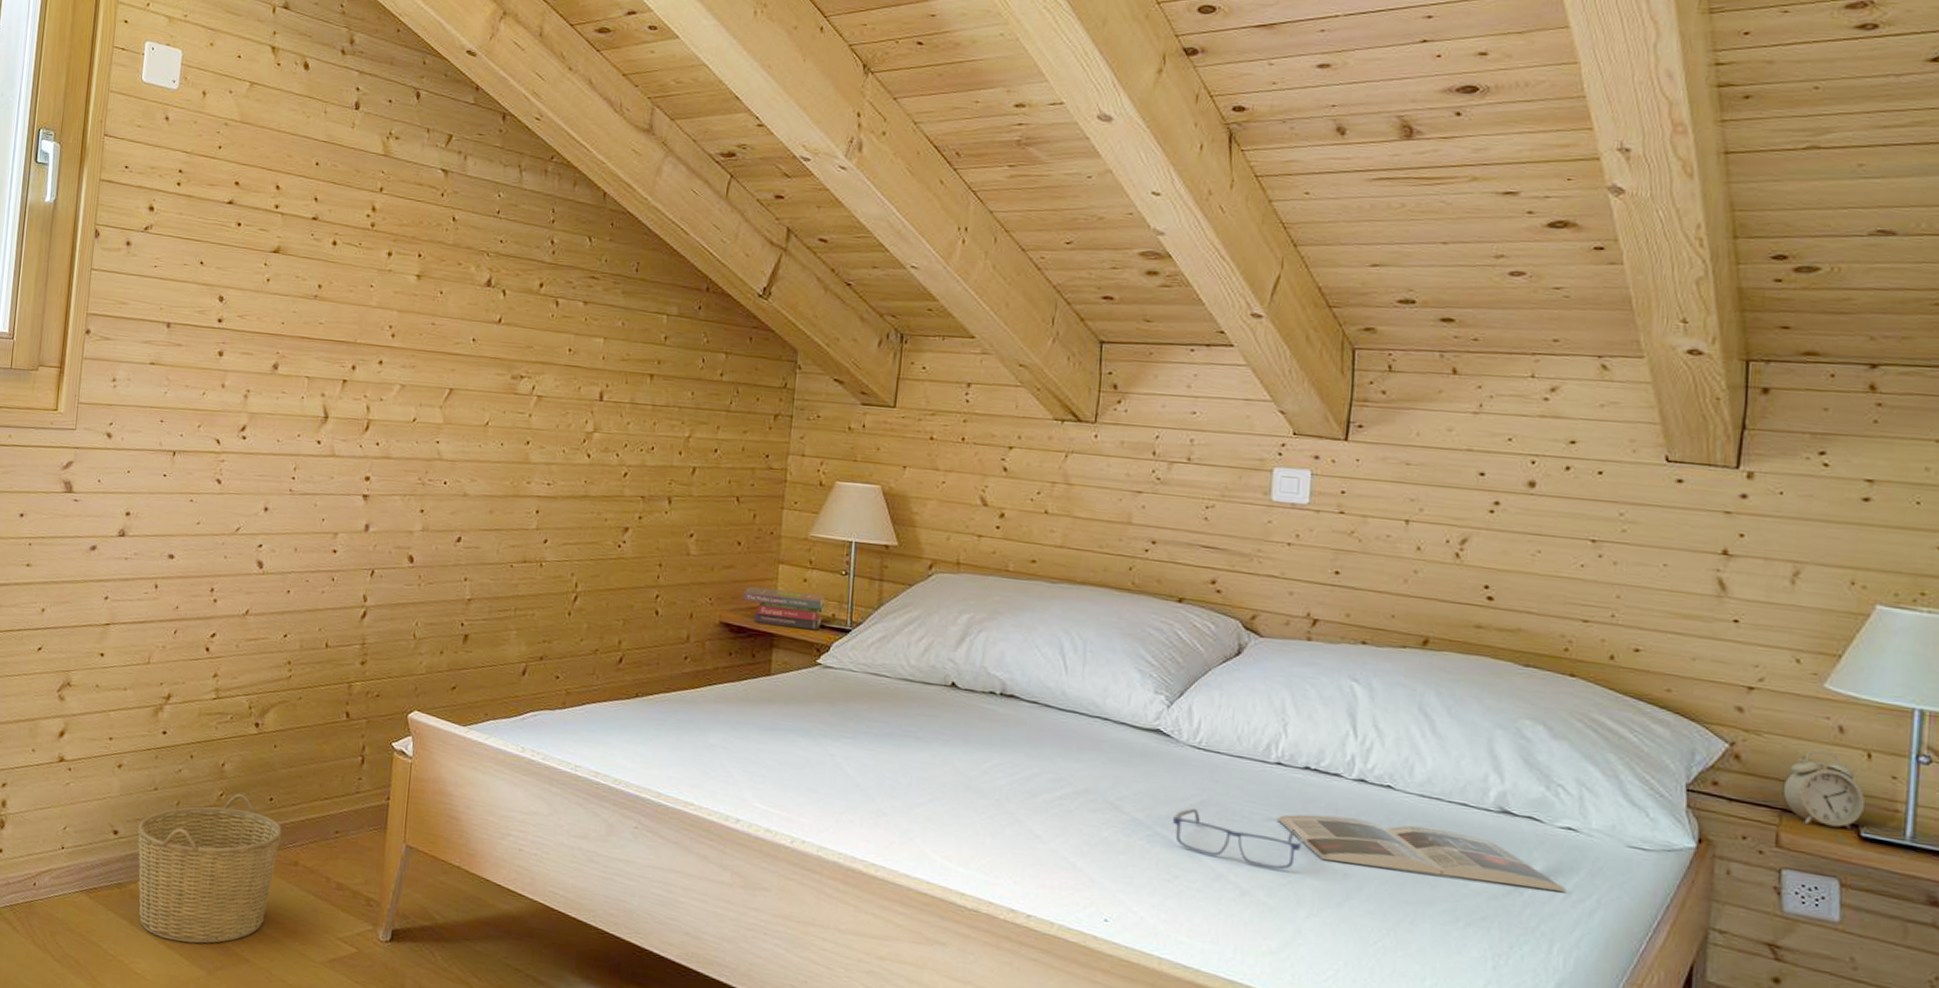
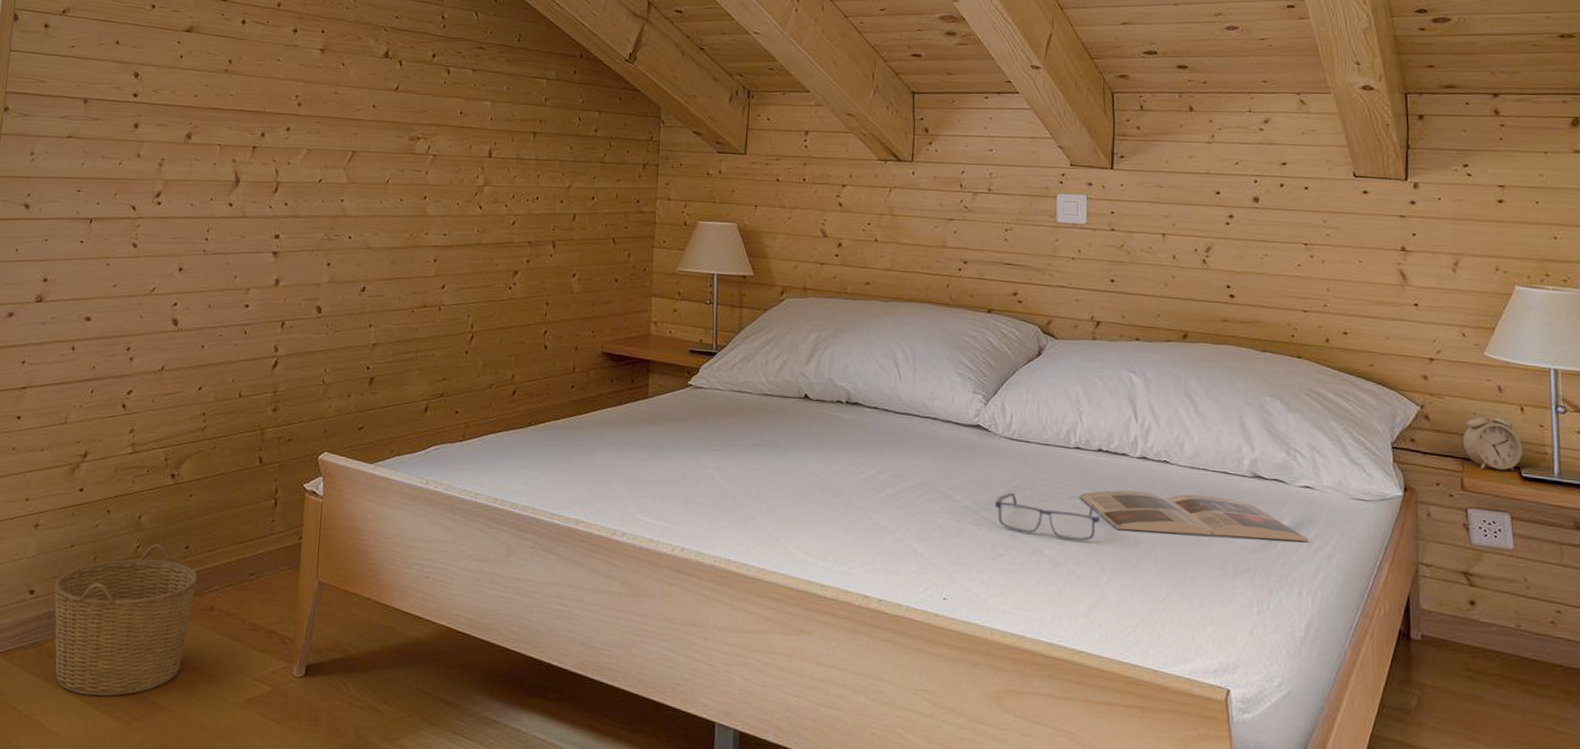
books: present [742,586,825,630] -> none [620,319,693,354]

